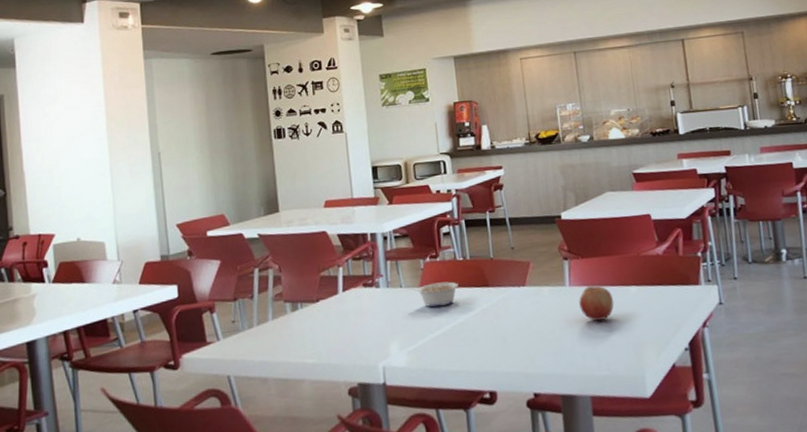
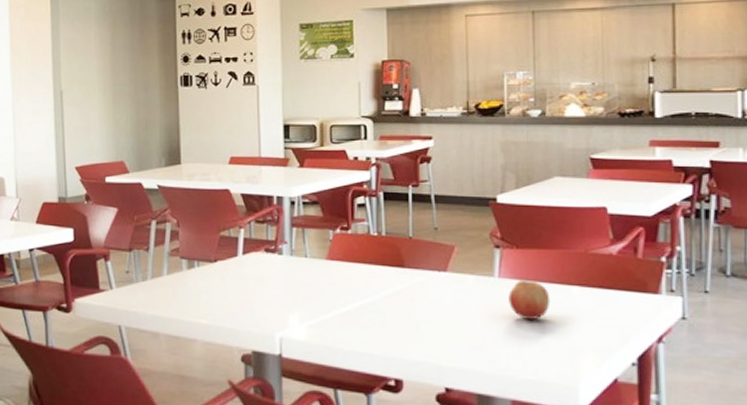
legume: present [411,281,459,308] -> none [317,256,370,283]

